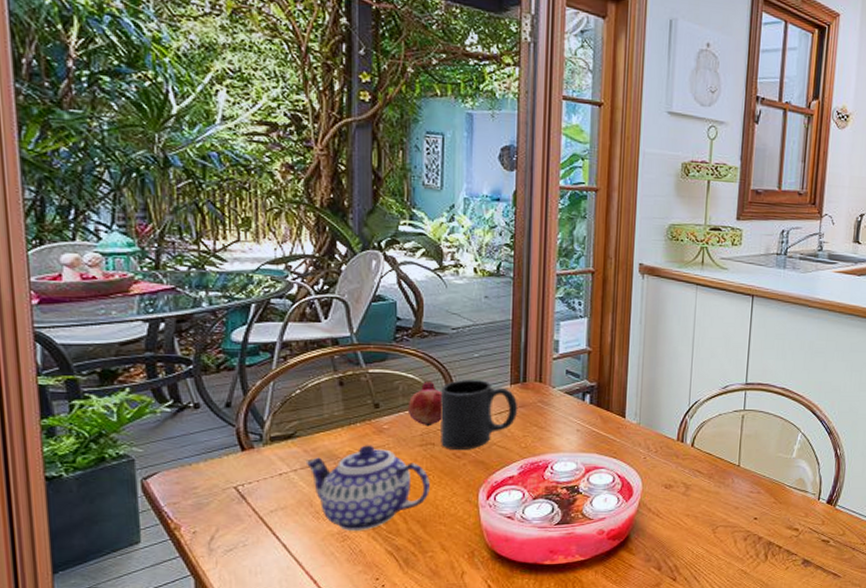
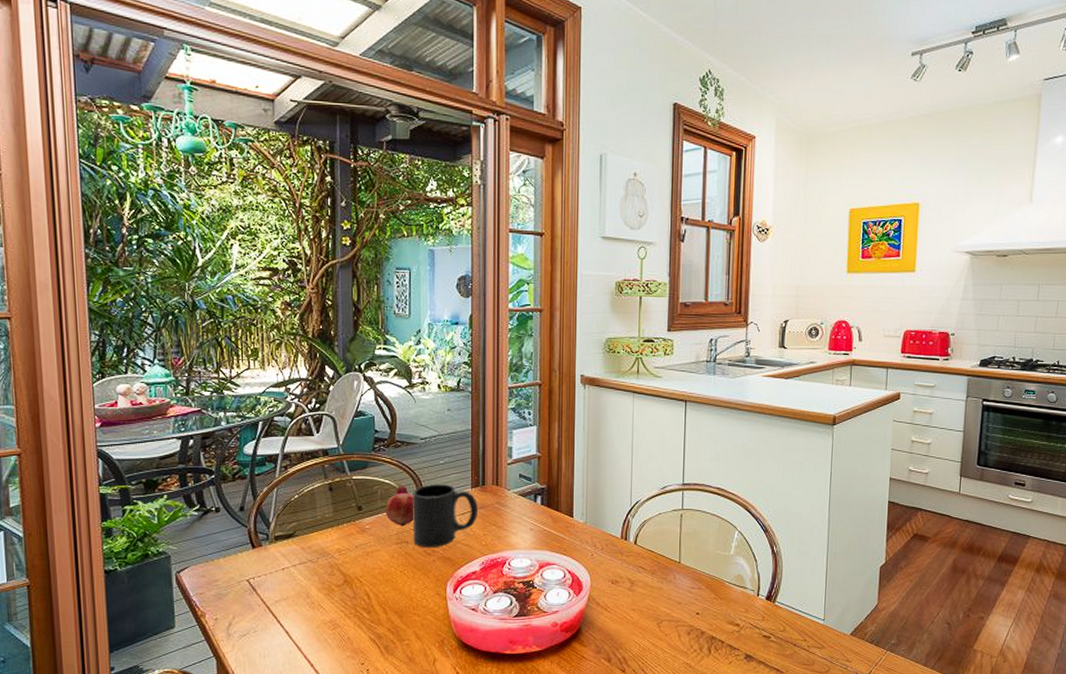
teapot: present [305,445,430,531] -> none [303,543,405,619]

